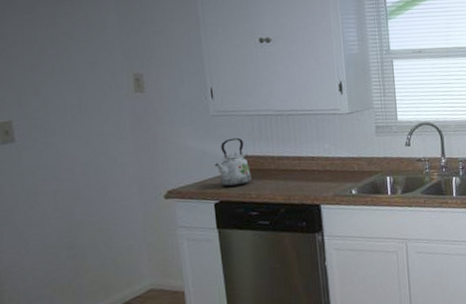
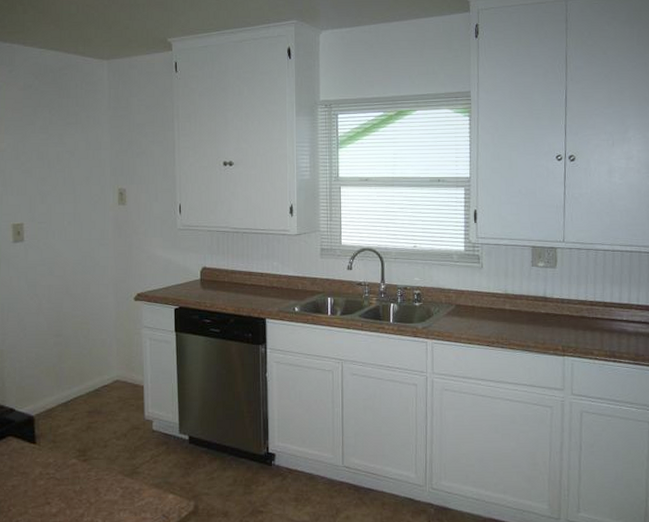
kettle: present [214,137,252,187] -> none [177,250,207,295]

